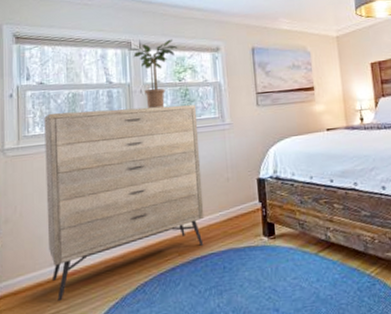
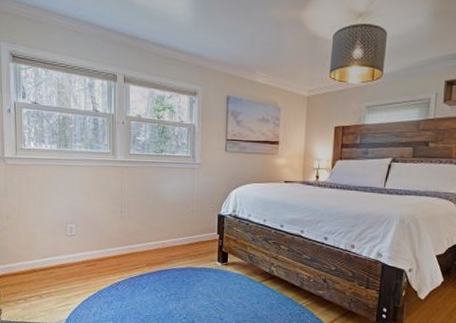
dresser: present [44,105,205,300] -> none [38,131,171,285]
potted plant: present [128,39,178,109] -> none [113,77,159,141]

